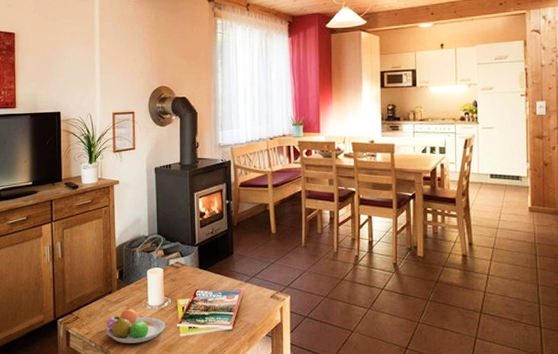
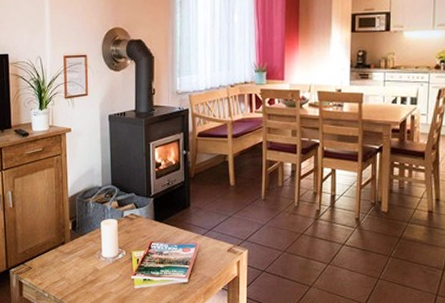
fruit bowl: present [105,307,166,343] -> none [58,258,120,294]

